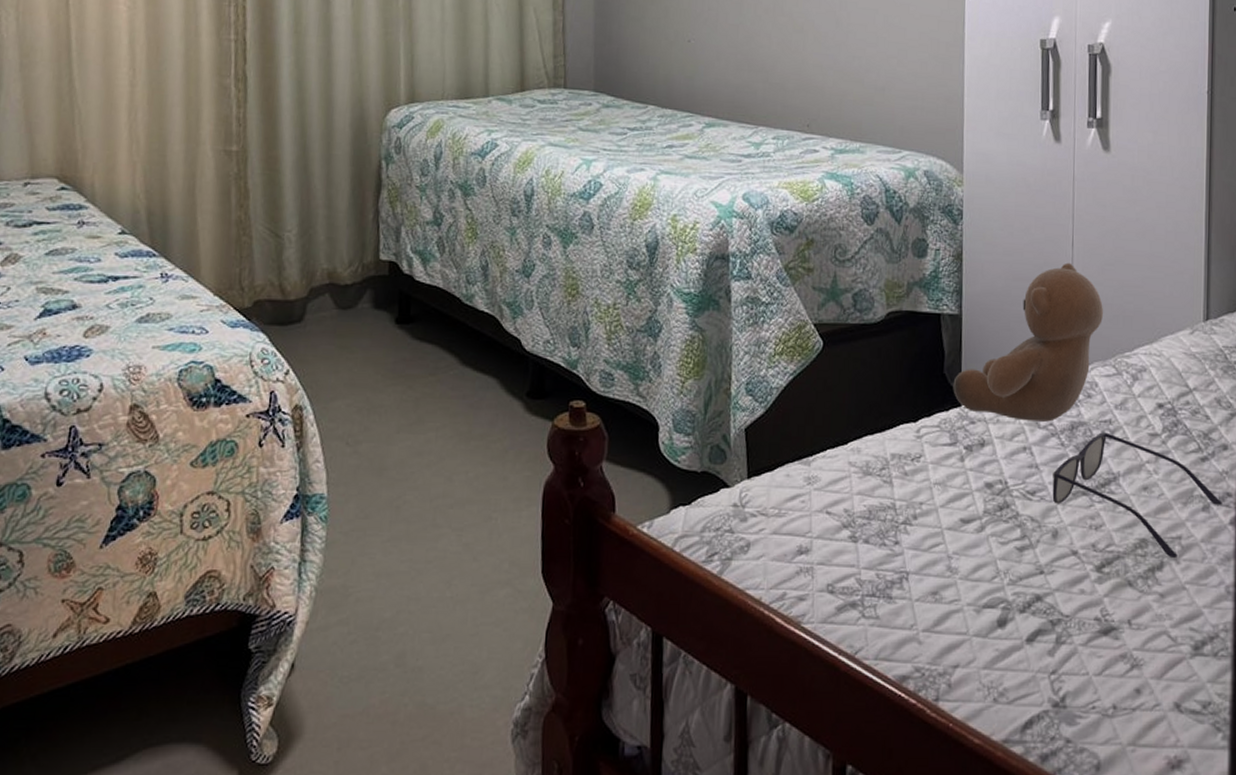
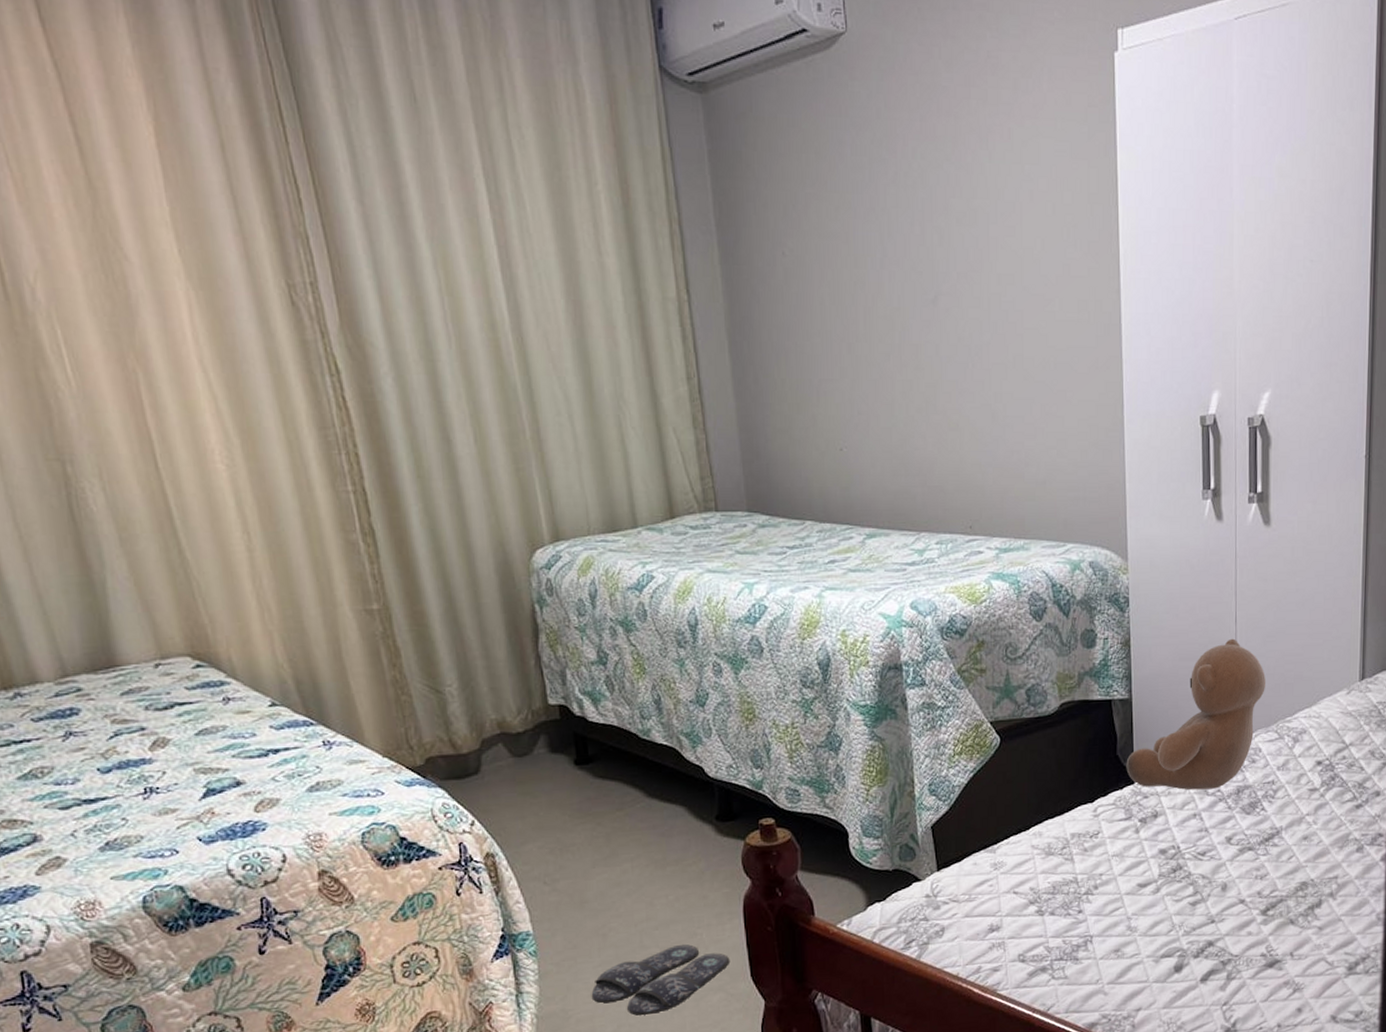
slippers: none [375,527,522,602] -> present [591,944,729,1015]
eyeglasses: present [1052,432,1222,557] -> none [1221,792,1375,895]

